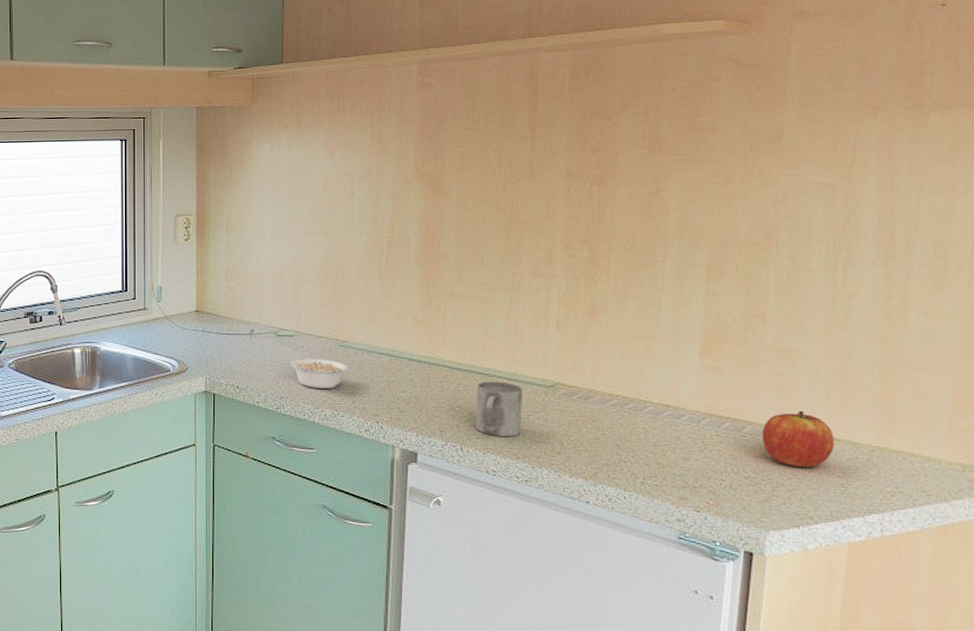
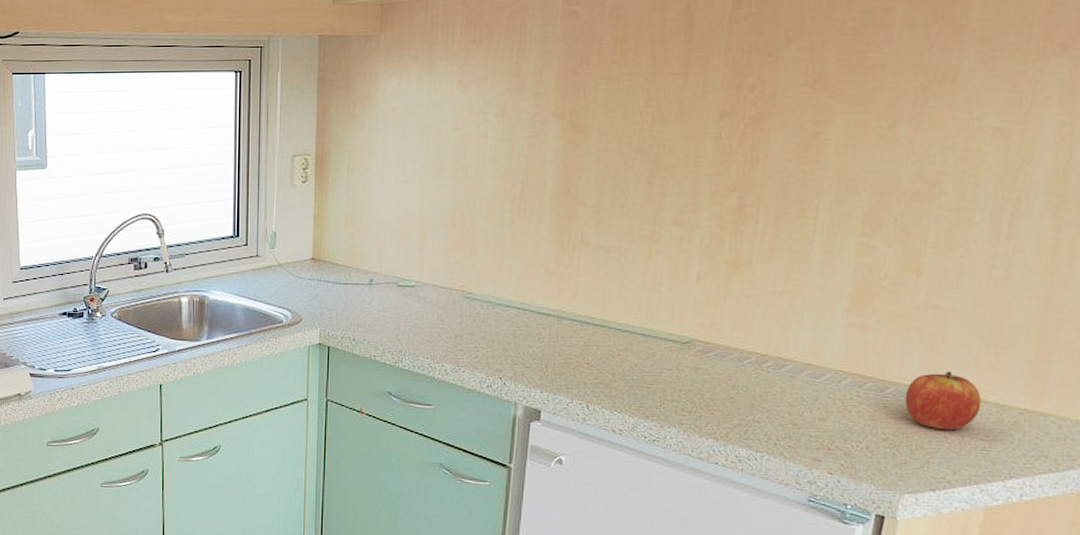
legume: present [291,359,348,389] -> none [411,310,472,342]
mug: present [475,381,523,436] -> none [604,336,657,395]

